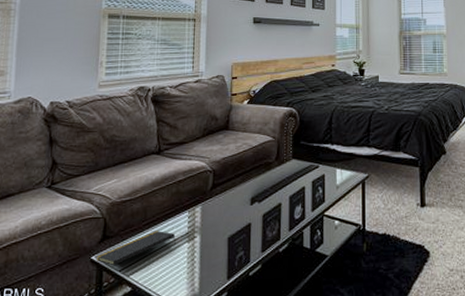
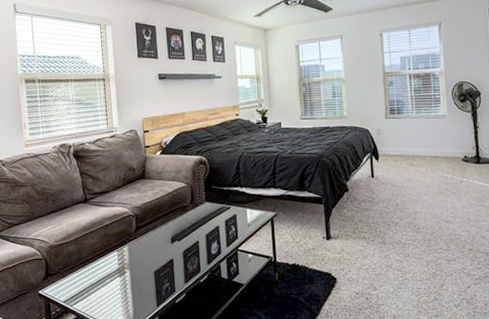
notepad: present [96,231,176,266] -> none [42,268,109,298]

